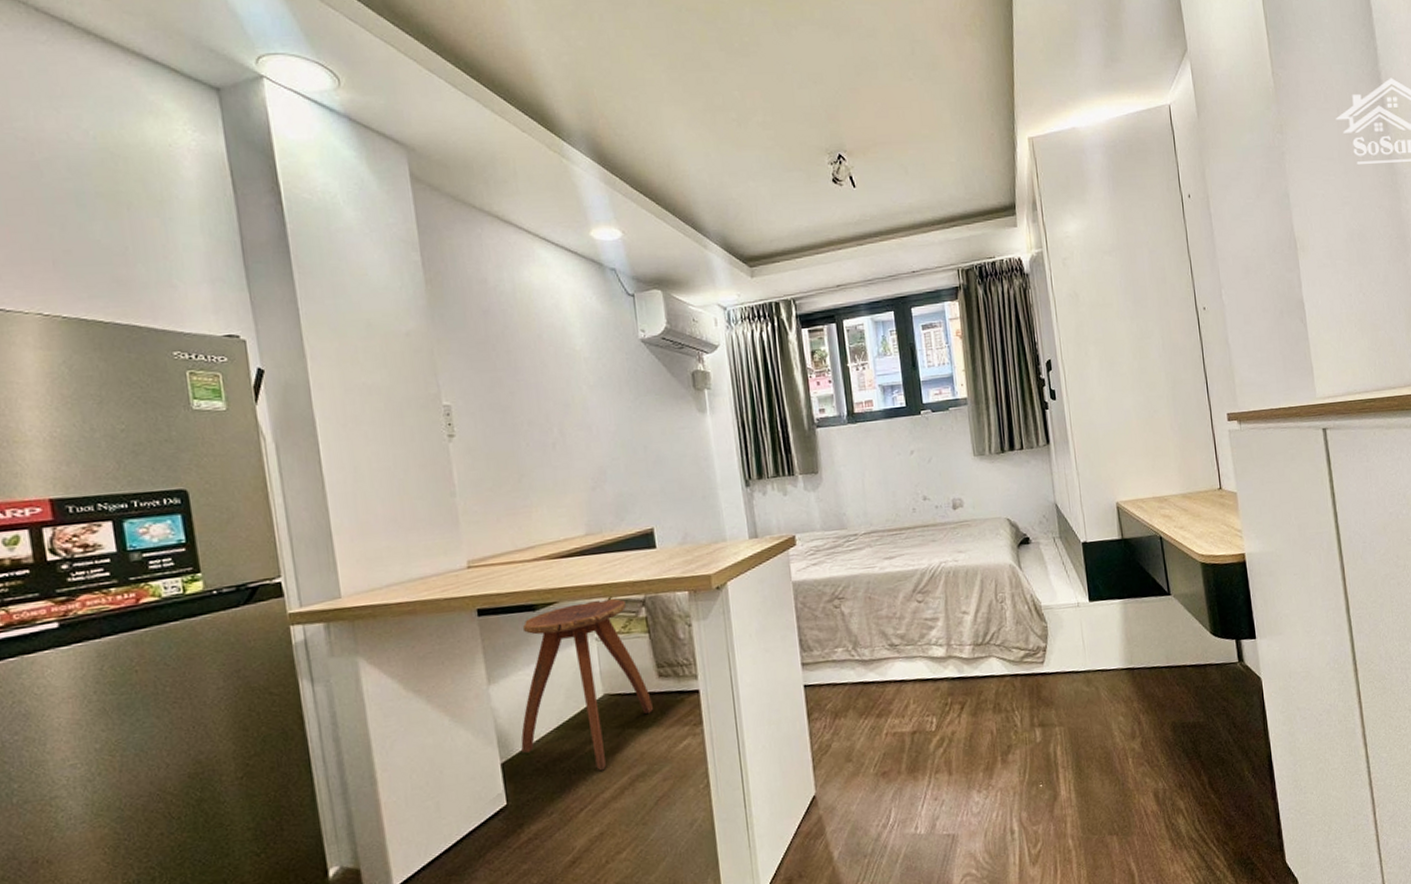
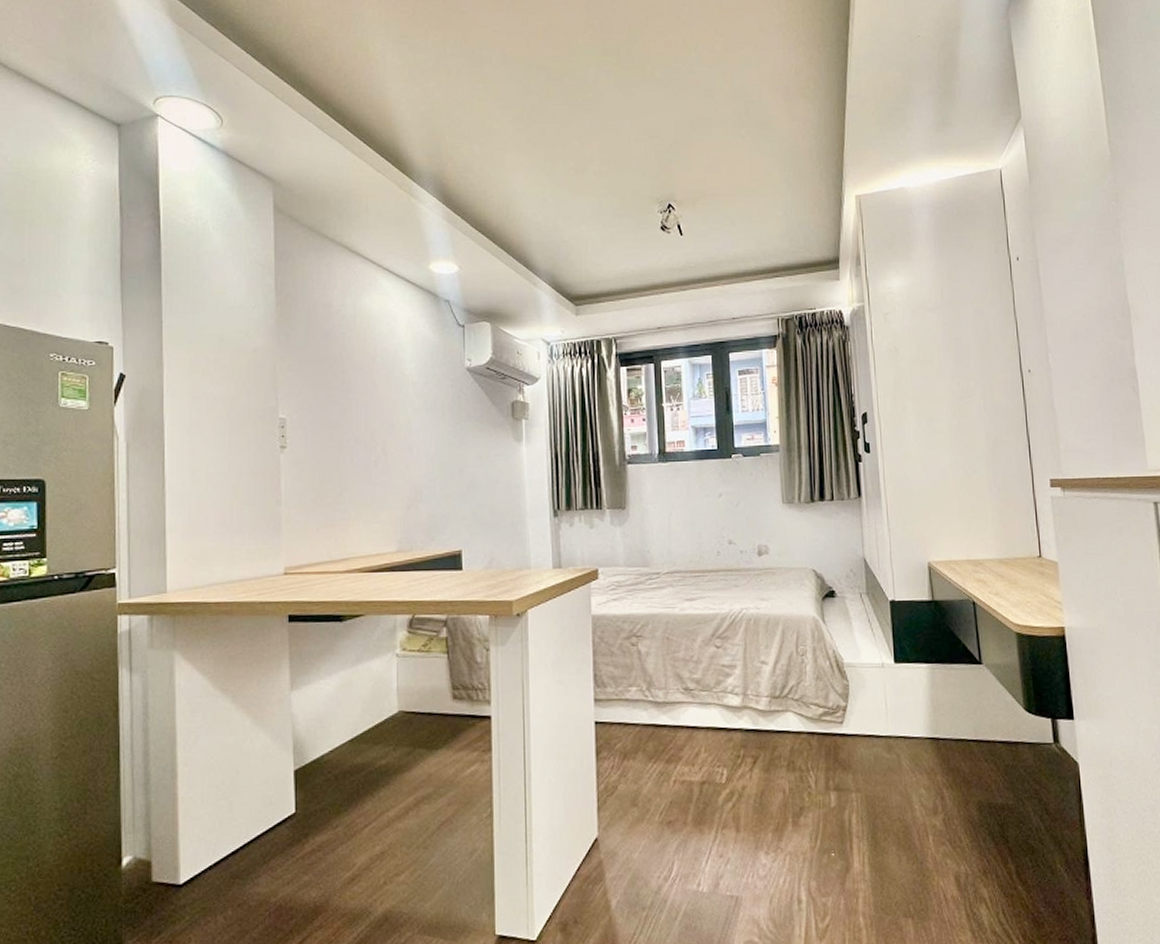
stool: present [521,599,654,771] -> none [315,616,446,789]

